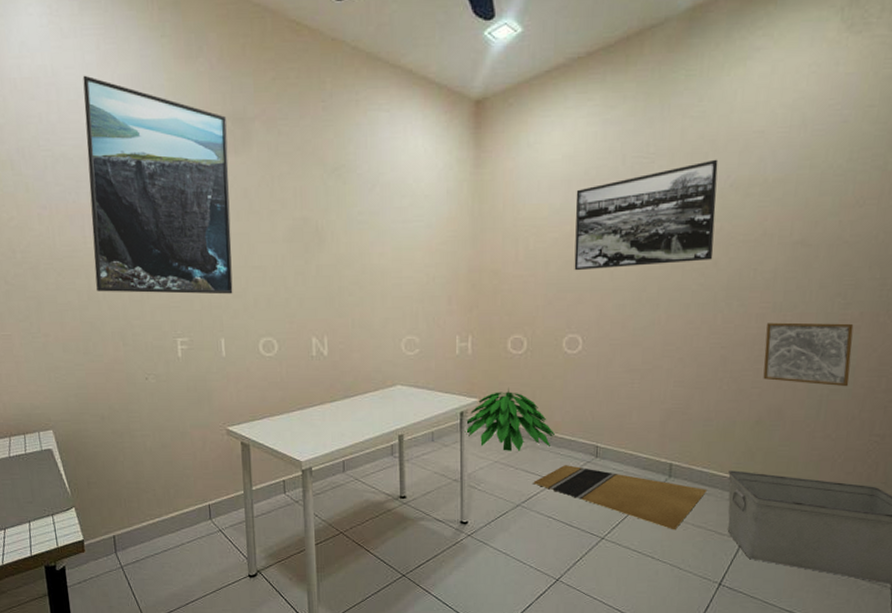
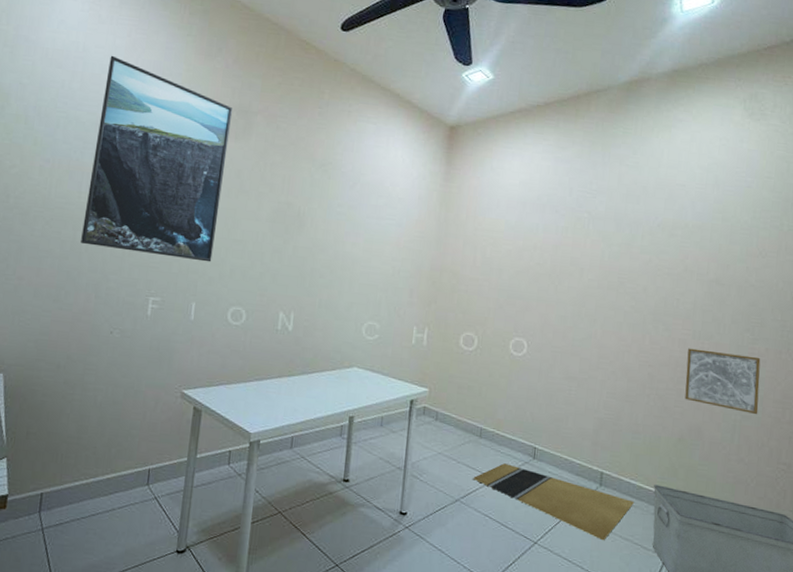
indoor plant: present [465,388,556,451] -> none [413,381,498,445]
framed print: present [574,159,719,271] -> none [524,202,648,287]

